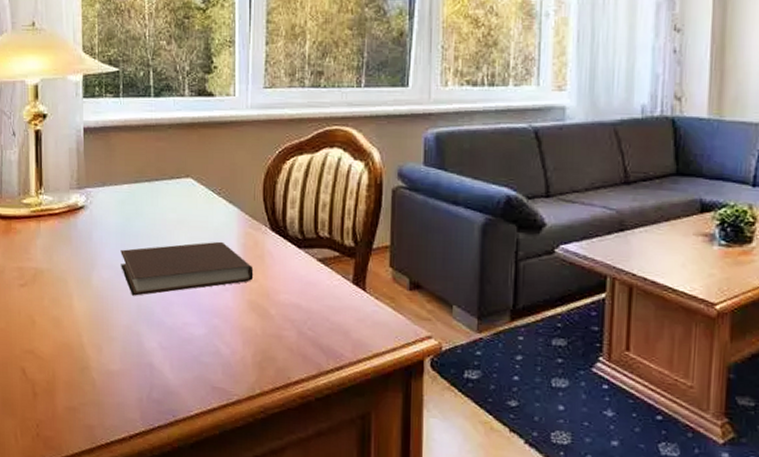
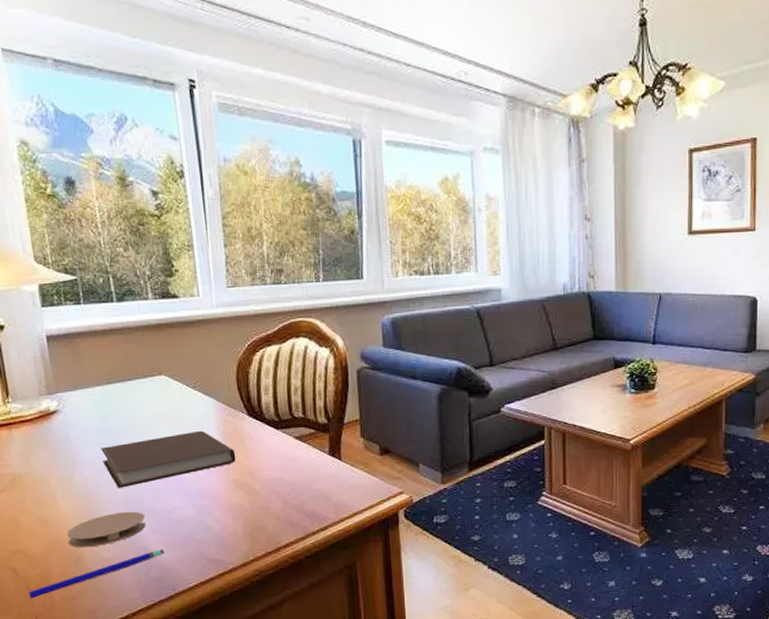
pen: none [33,368,170,405] -> present [28,549,165,599]
coaster: none [77,322,154,357] -> present [66,511,146,548]

